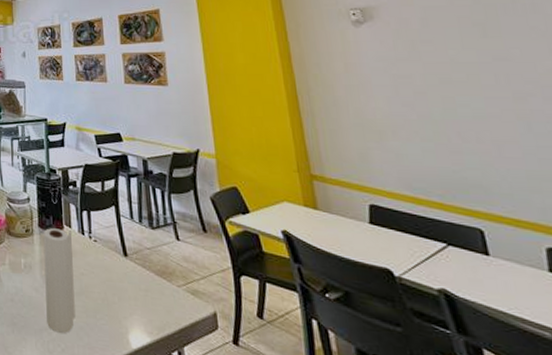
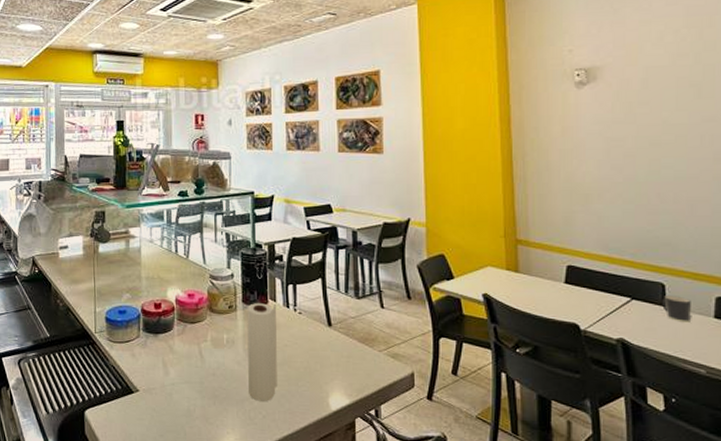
mug: none [483,243,521,275] -> present [662,296,691,322]

